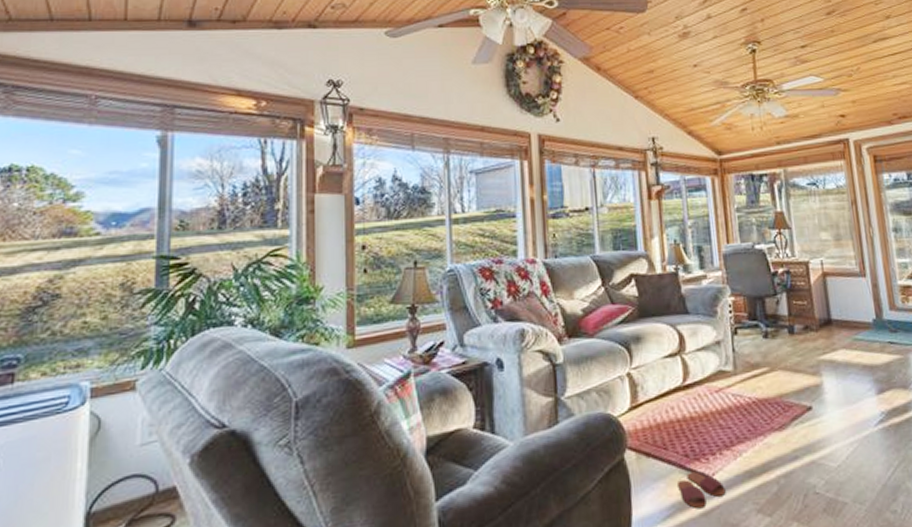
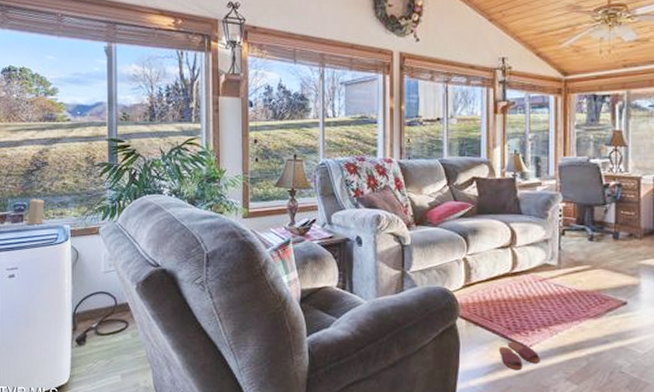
candle: none [15,346,51,387] -> present [24,198,45,224]

